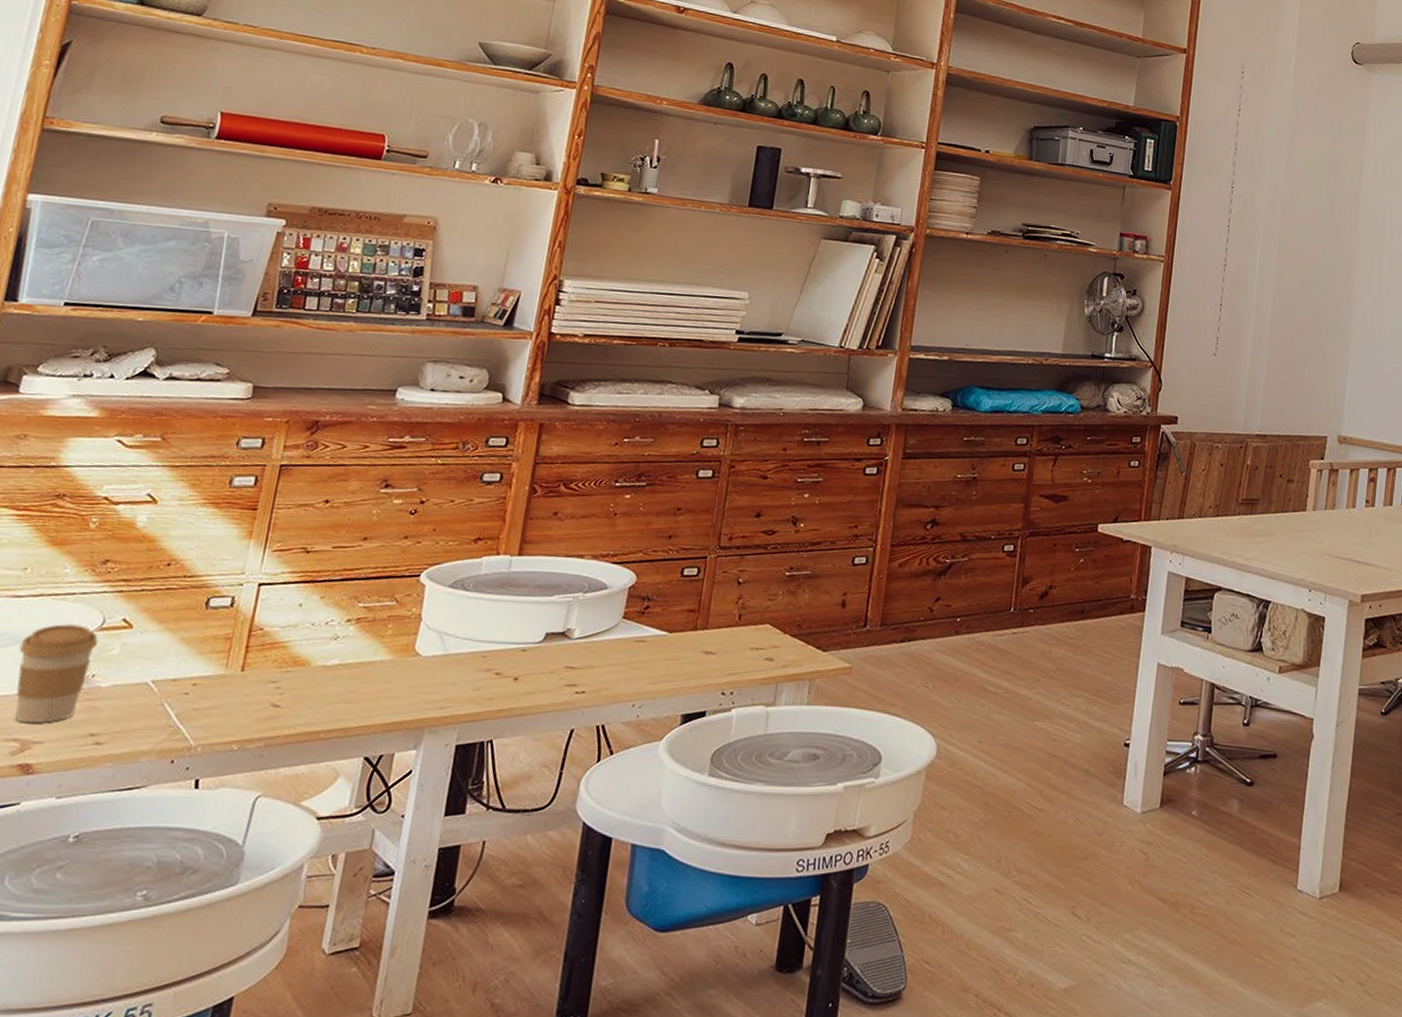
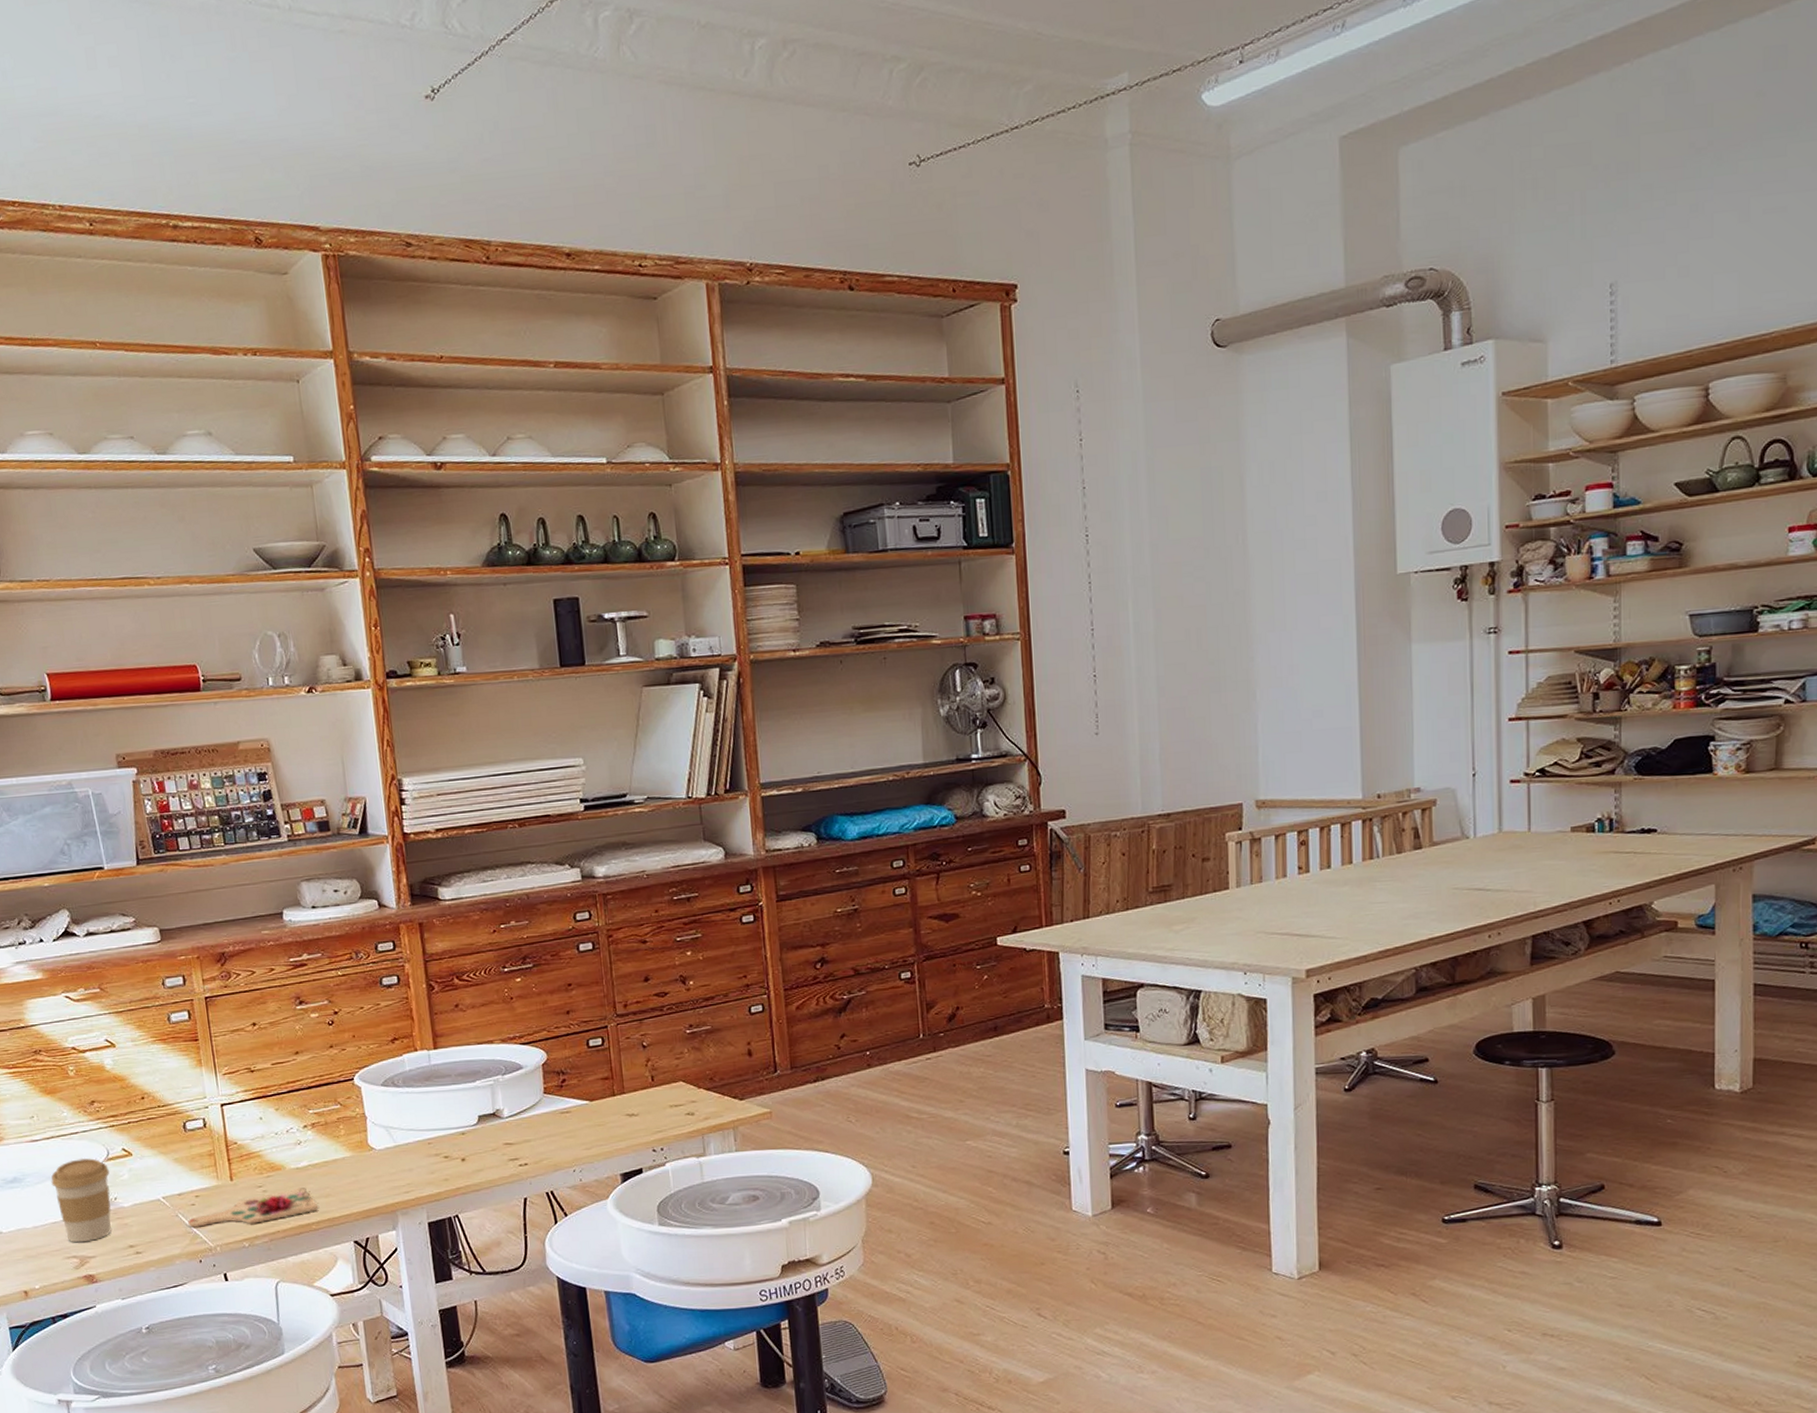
cutting board: none [172,689,335,724] -> present [188,1187,318,1229]

